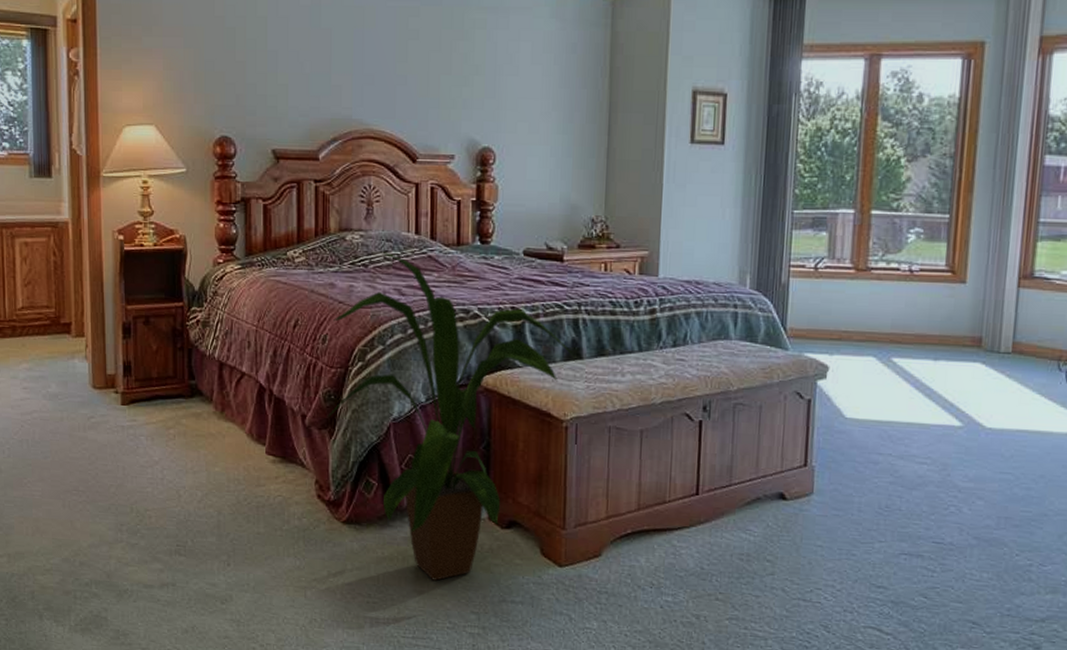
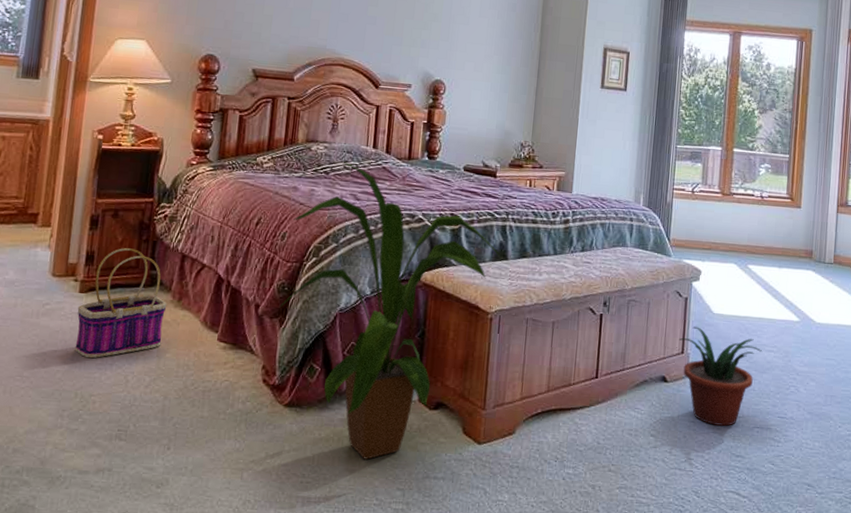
basket: none [121,357,210,473] -> present [75,248,167,359]
potted plant: none [800,434,912,552] -> present [679,326,763,426]

